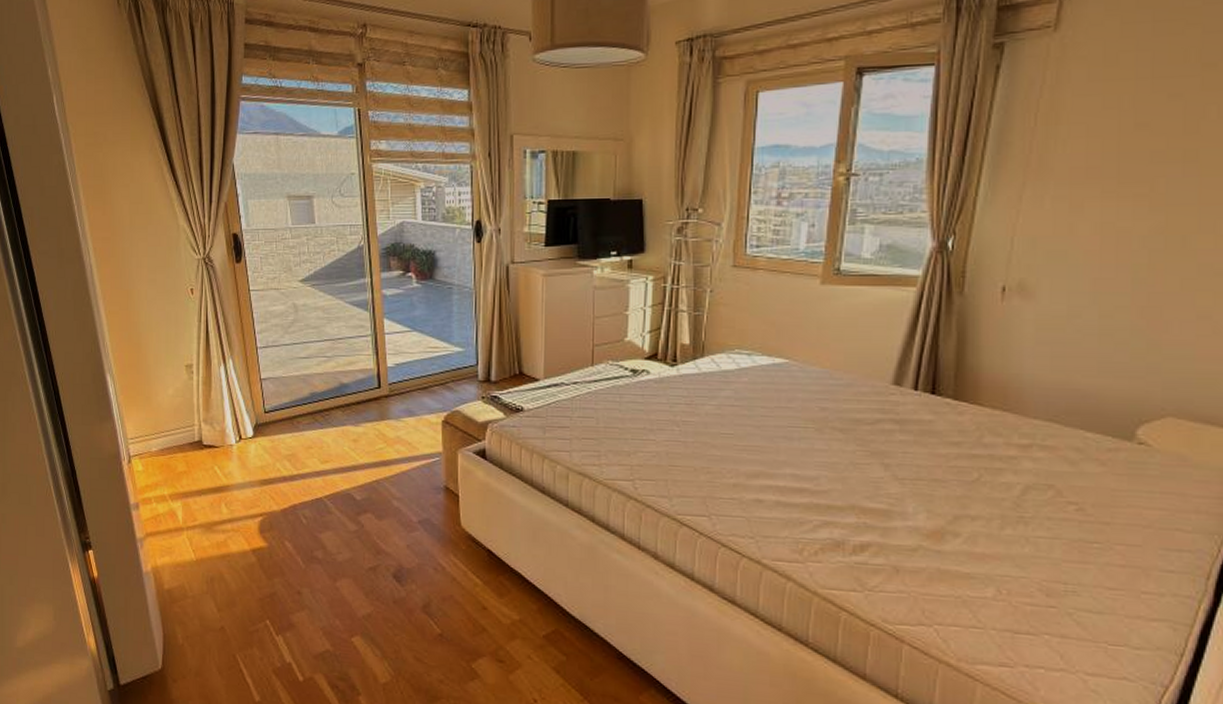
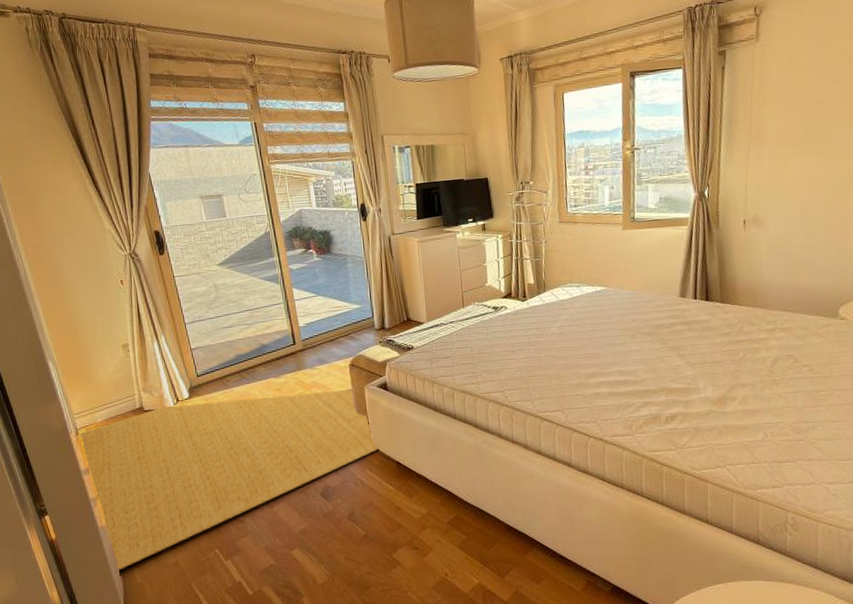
rug: none [131,444,469,626] -> present [78,390,380,571]

